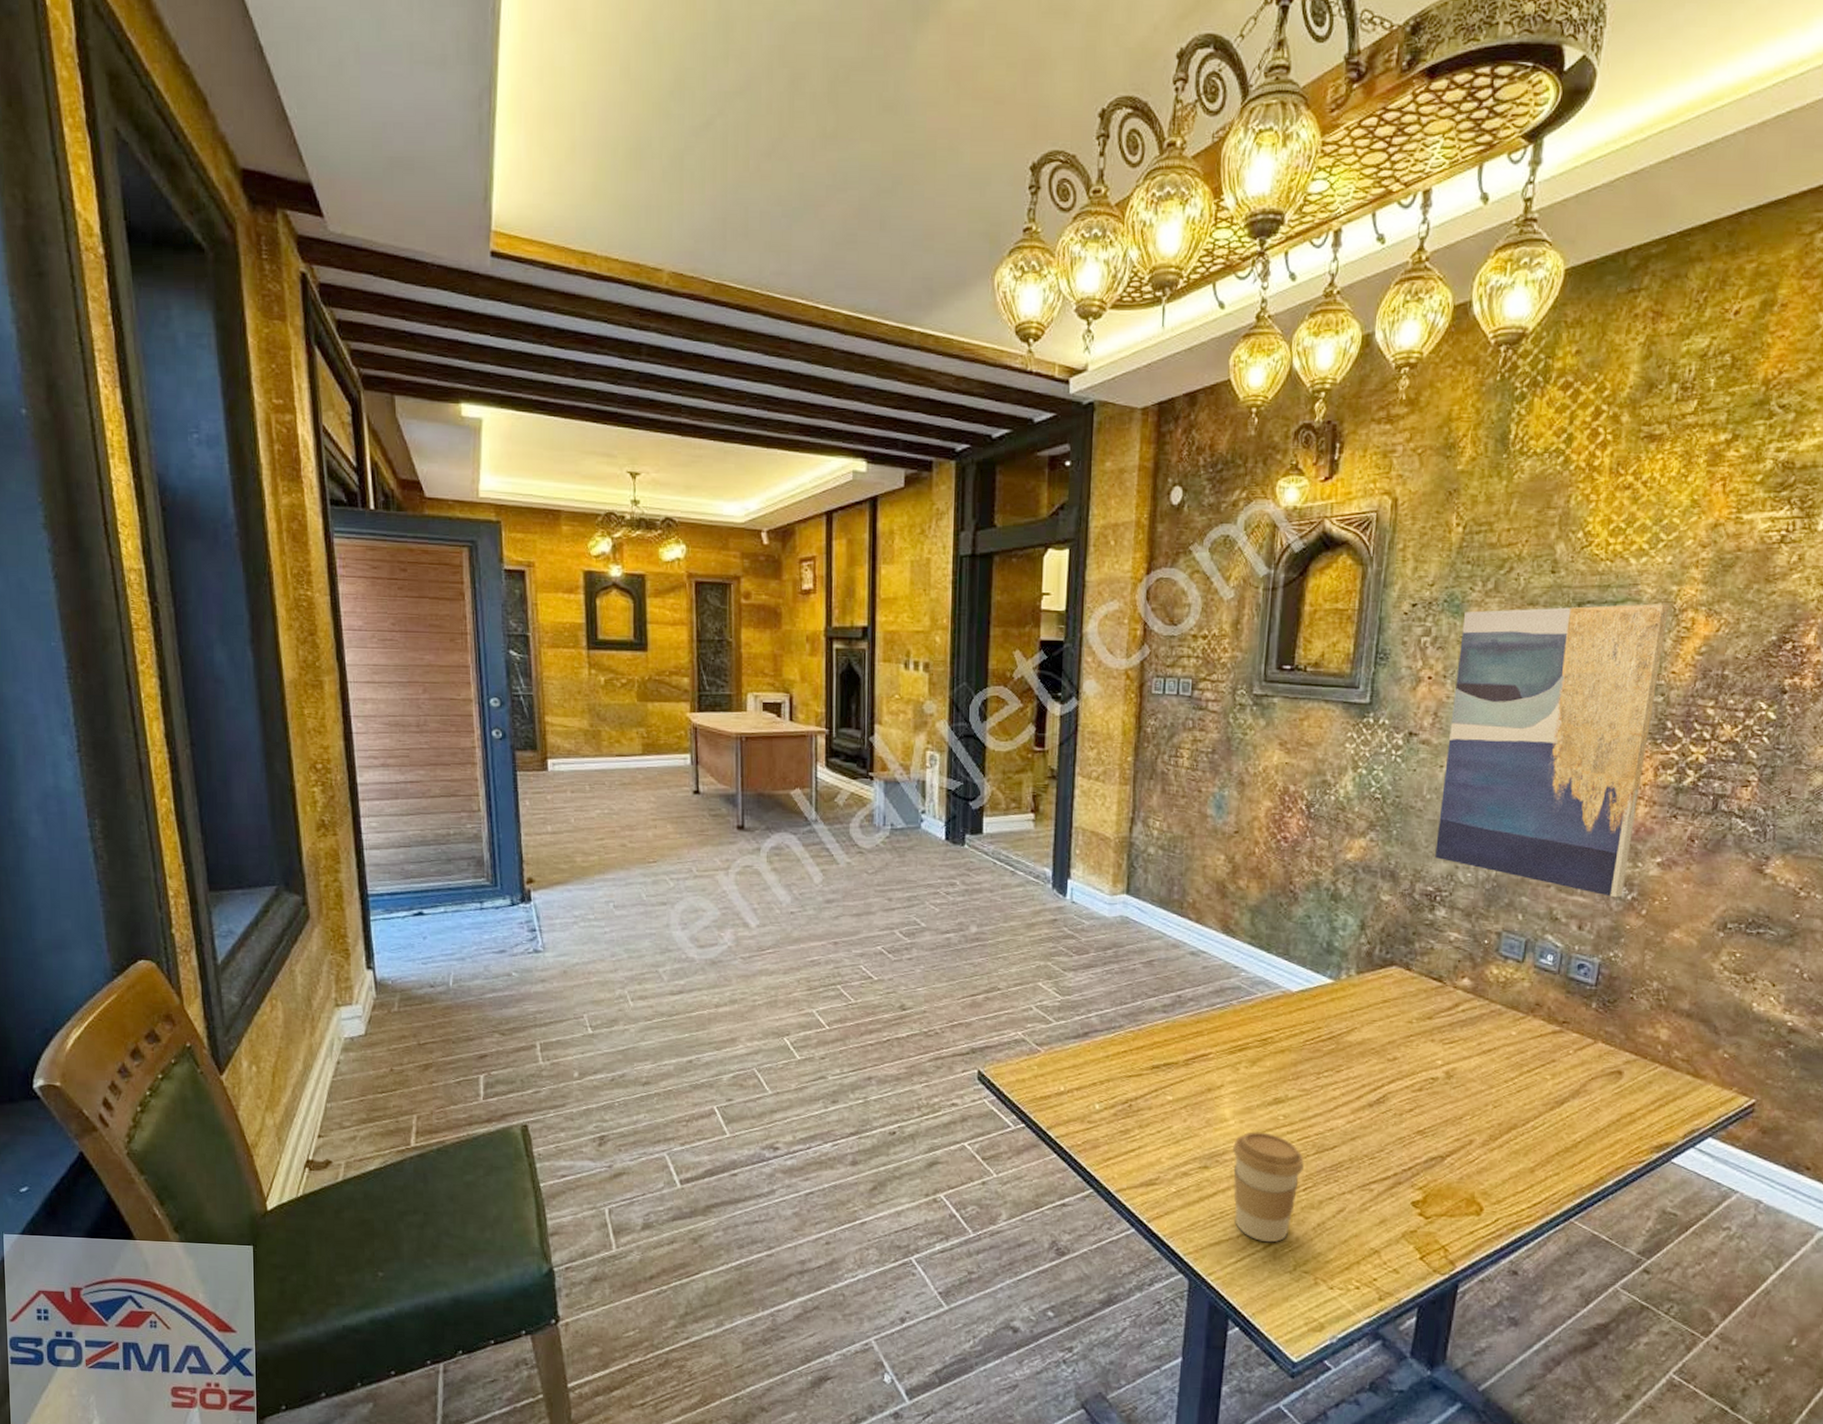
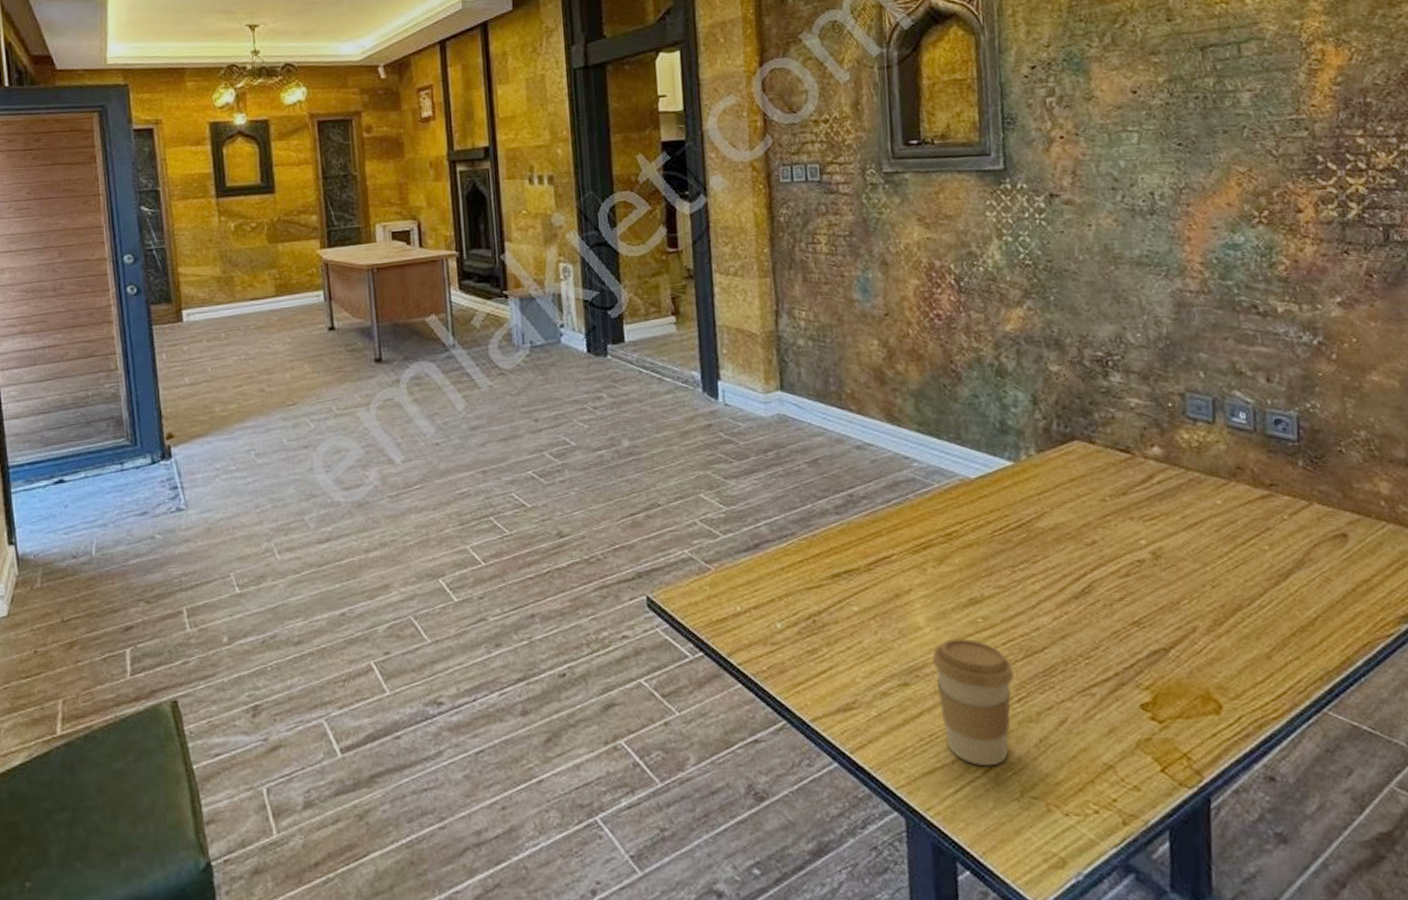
wall art: present [1435,604,1670,898] -> none [1085,39,1308,345]

